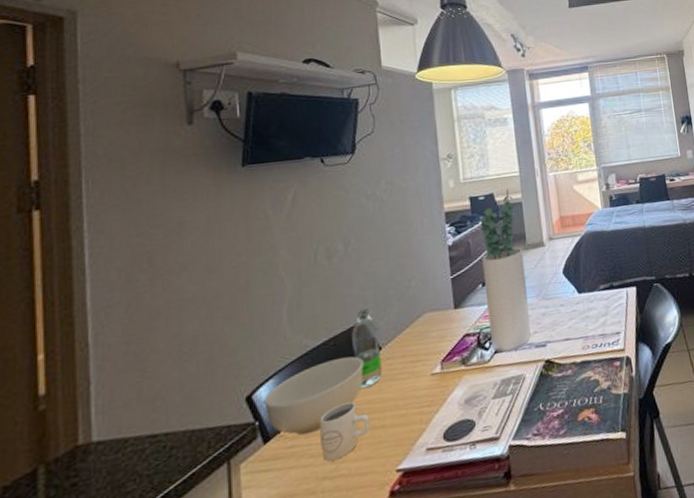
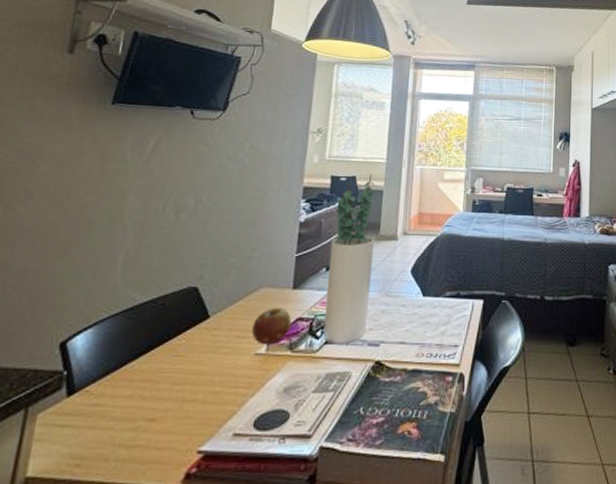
bowl: present [264,356,364,435] -> none [77,320,189,395]
mug: present [320,401,370,462] -> none [124,368,182,428]
bottle: present [351,309,383,389] -> none [179,273,212,357]
fruit: none [423,328,460,364] -> present [251,308,292,344]

